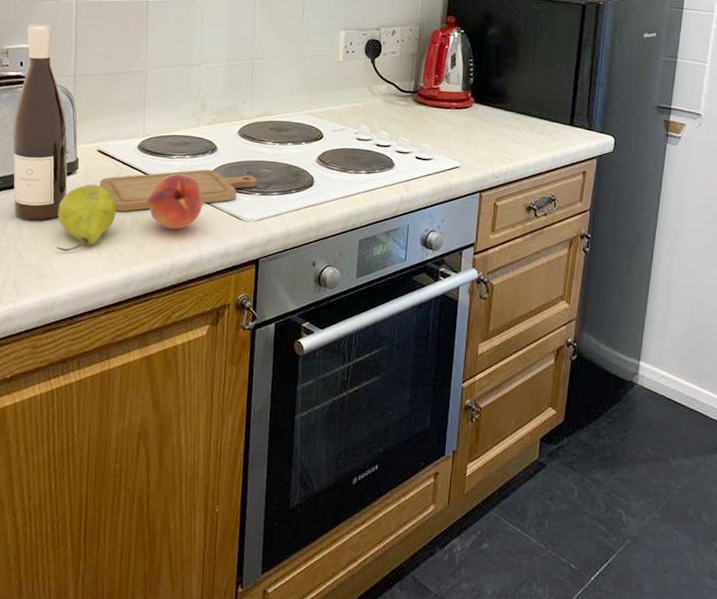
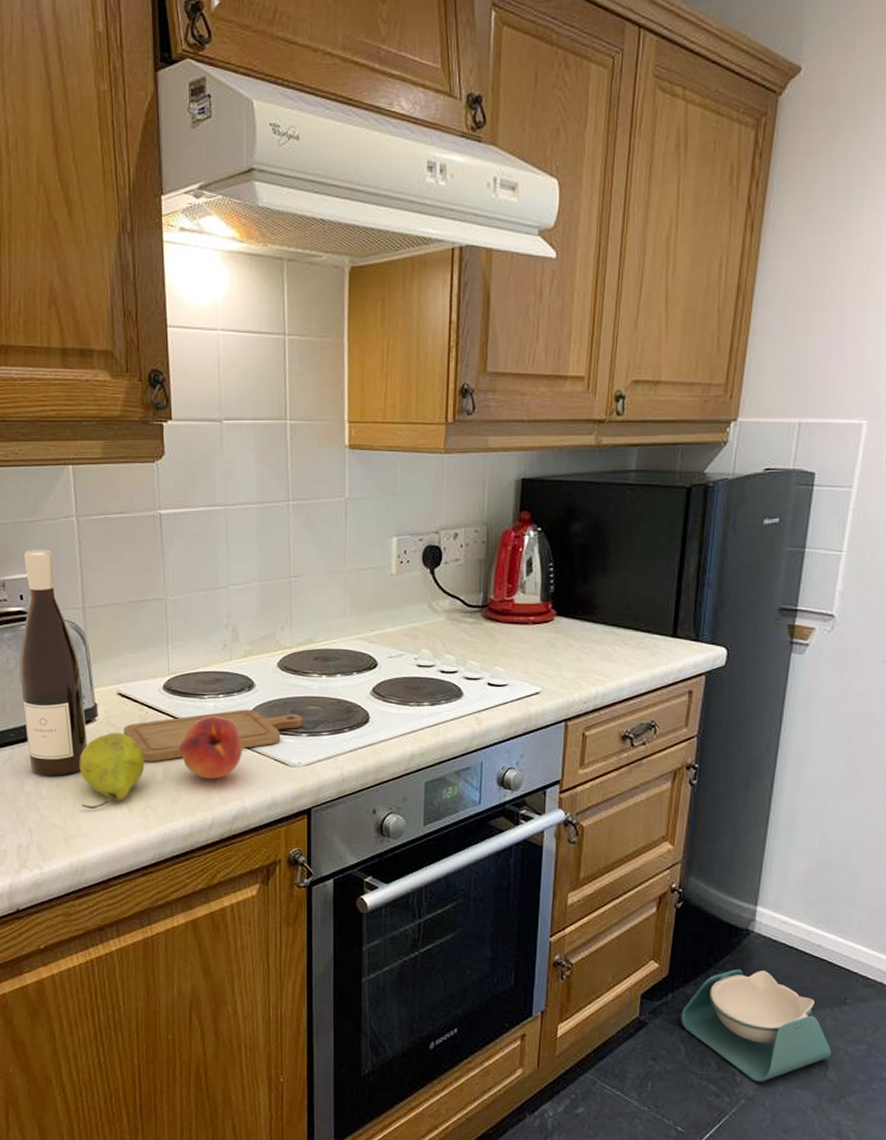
pet bowl: none [574,418,705,523] -> present [680,970,832,1082]

